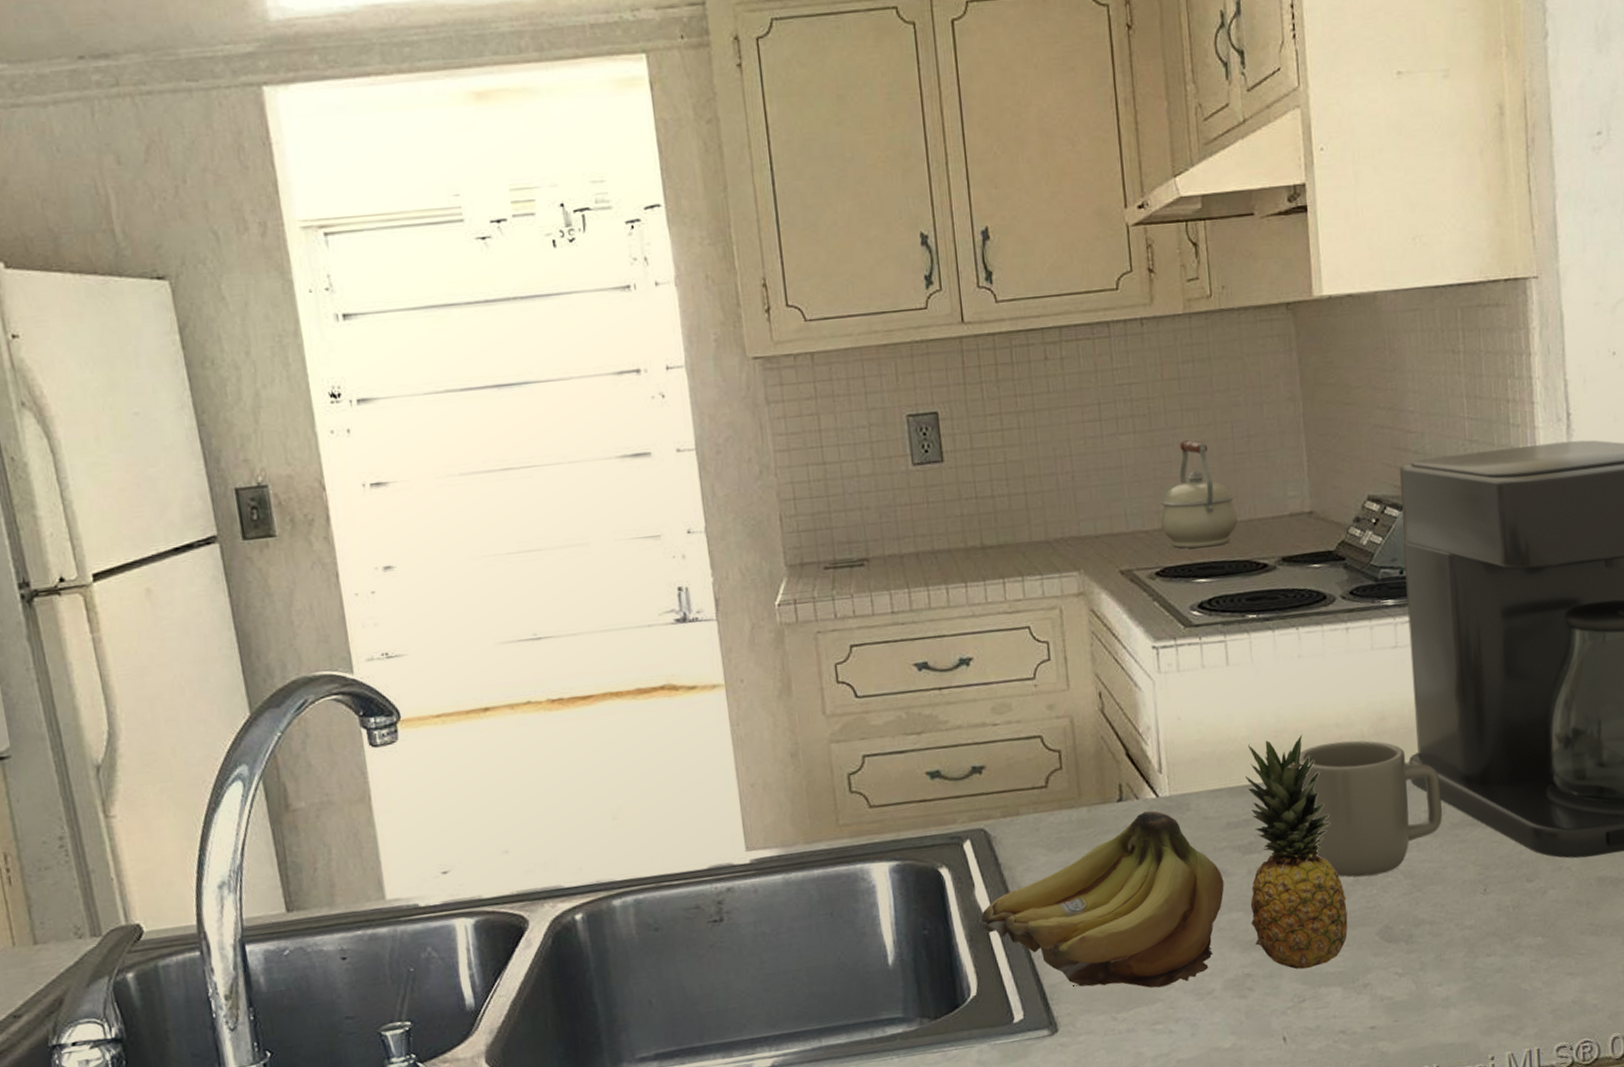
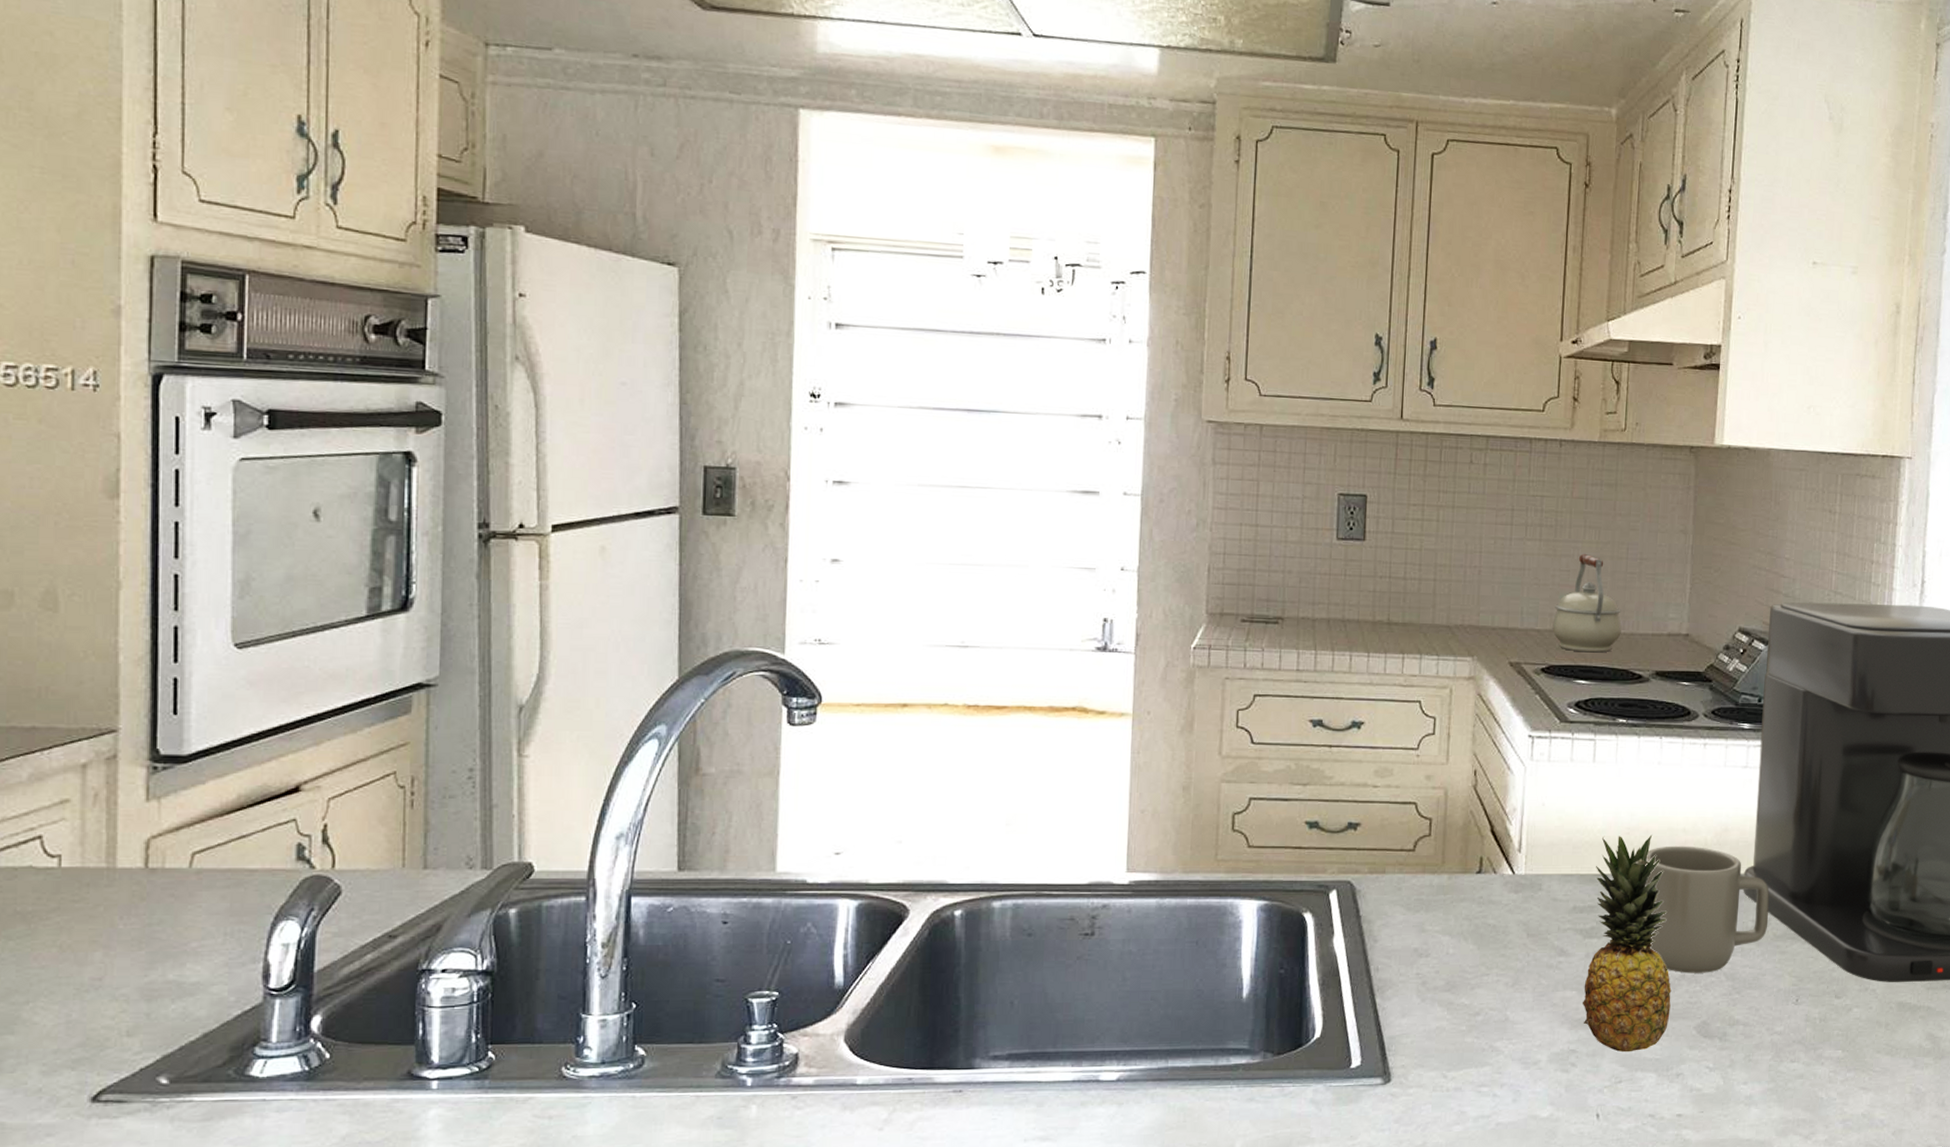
fruit: present [978,811,1225,988] -> none [1332,886,1563,1052]

